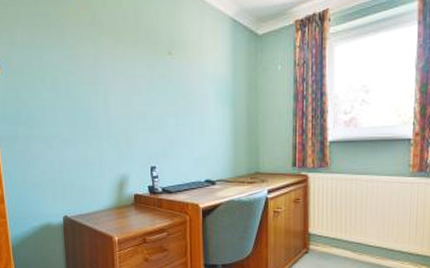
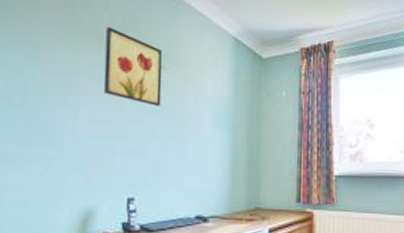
wall art: none [122,21,171,88] -> present [103,26,163,106]

